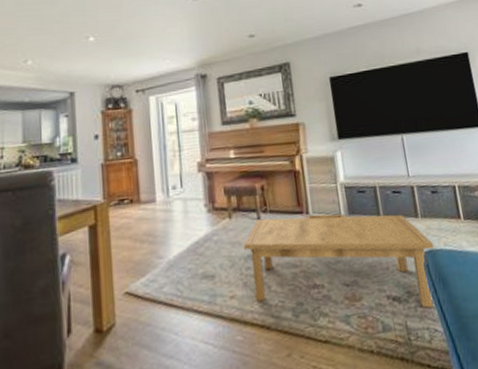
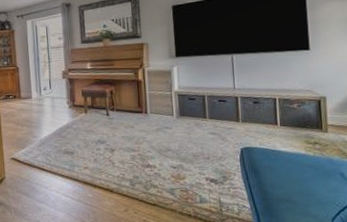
coffee table: present [244,213,434,308] -> none [96,114,250,190]

